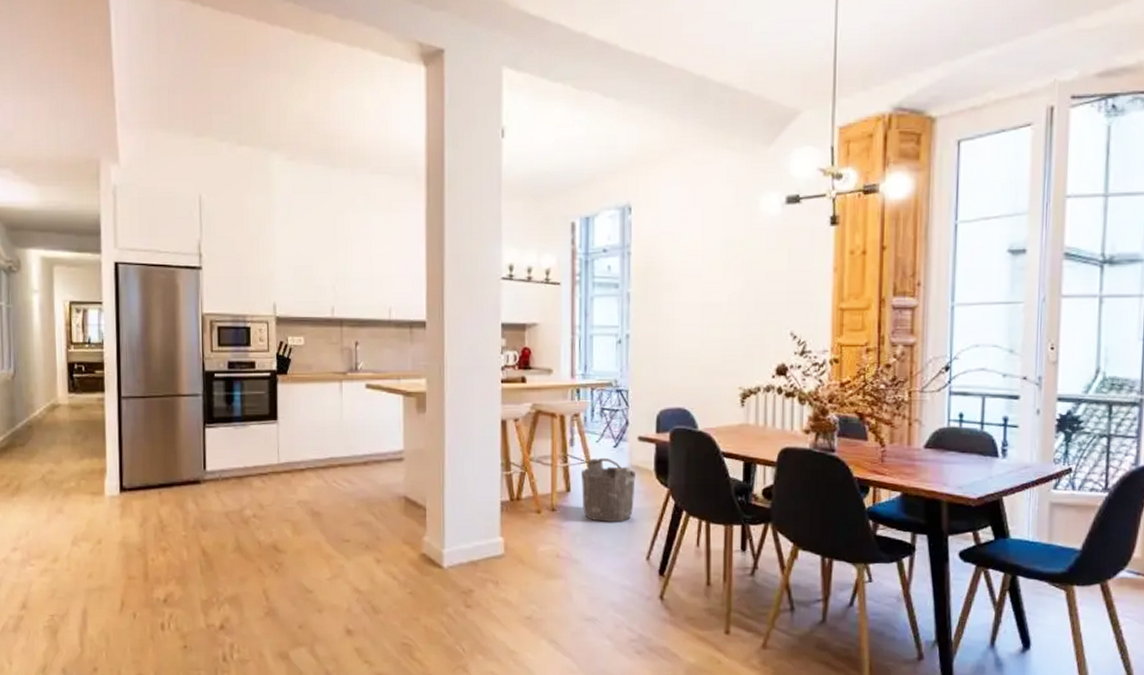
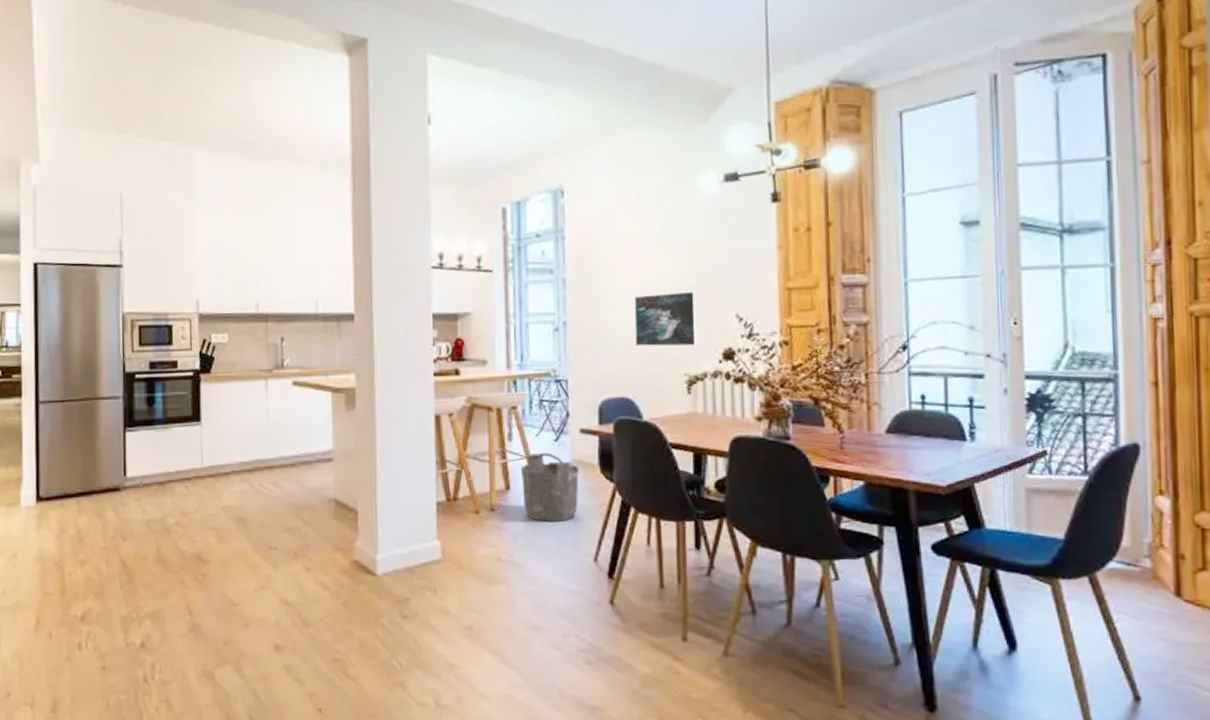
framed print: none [694,309,754,361] -> present [634,291,699,347]

